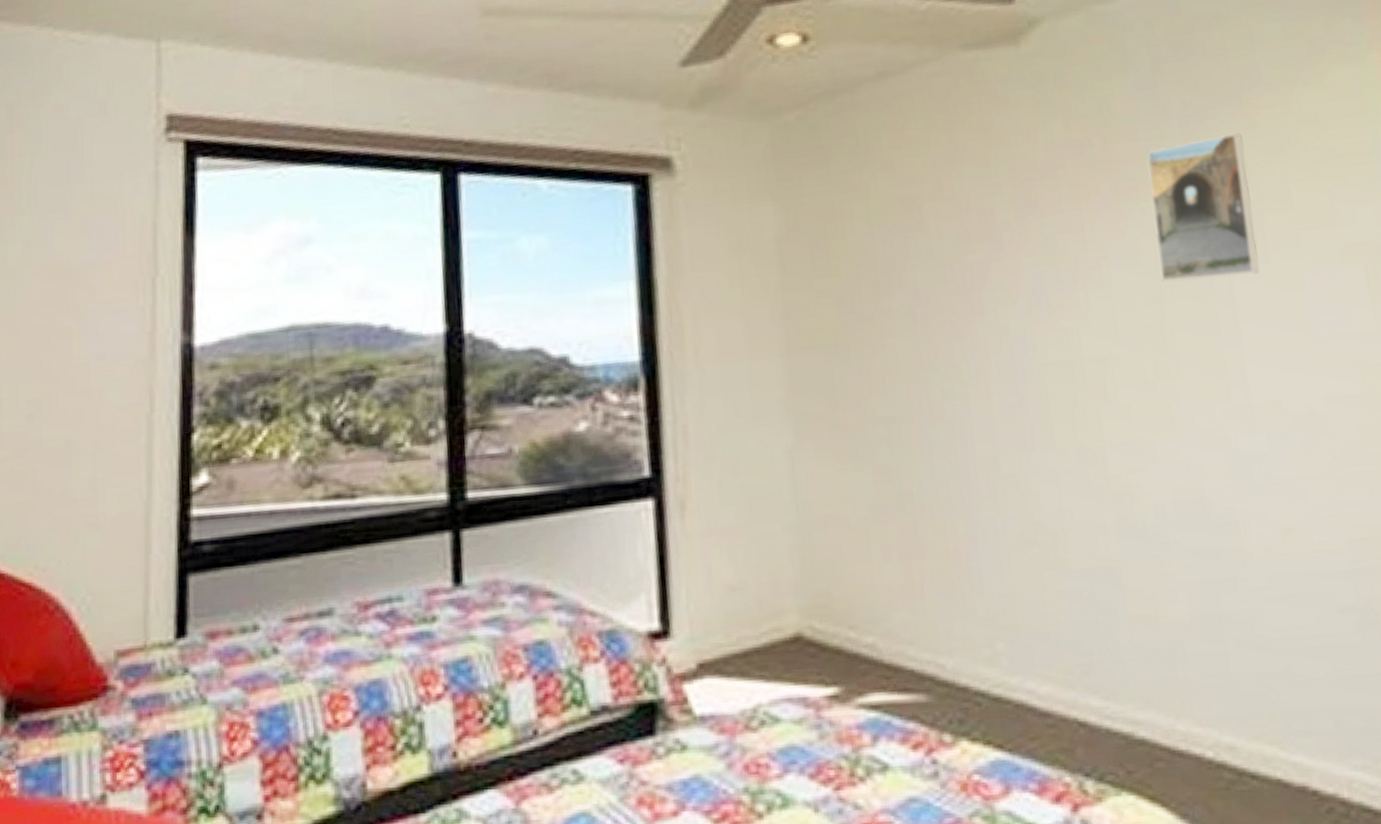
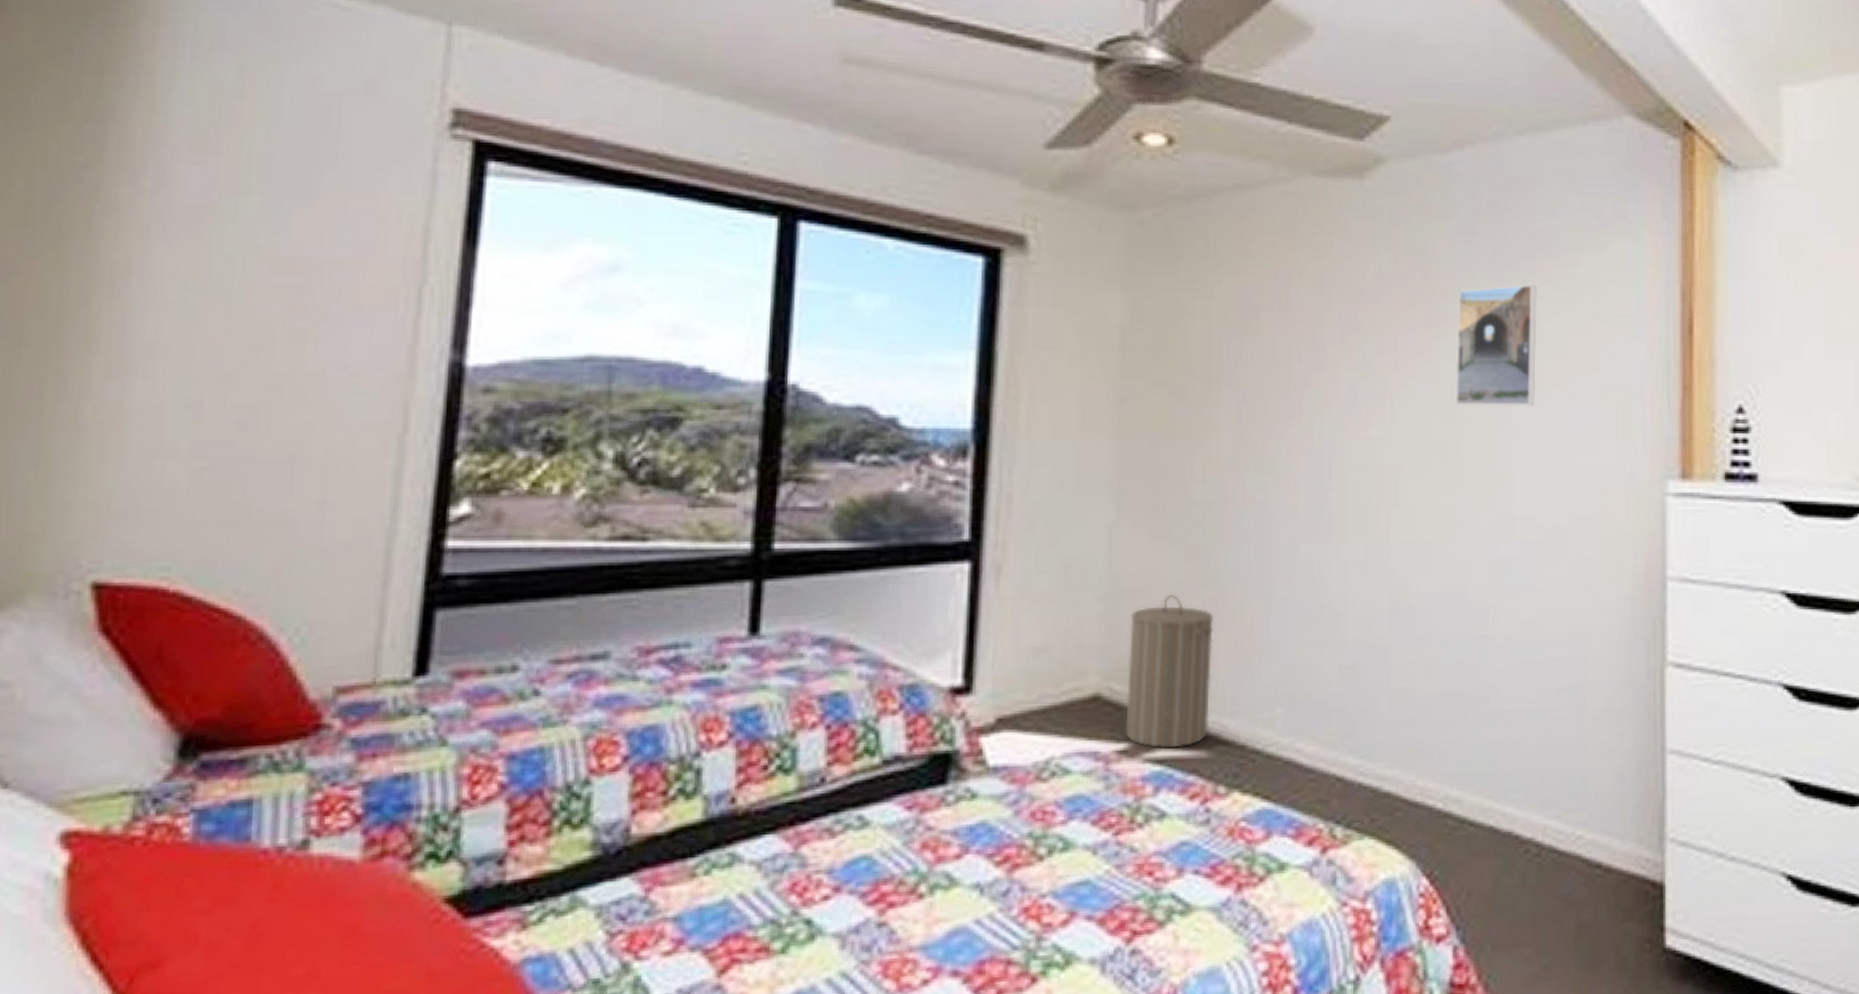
laundry hamper: none [823,521,924,693] -> present [1125,595,1213,749]

